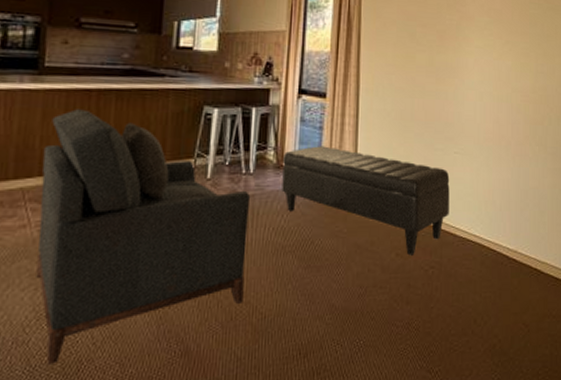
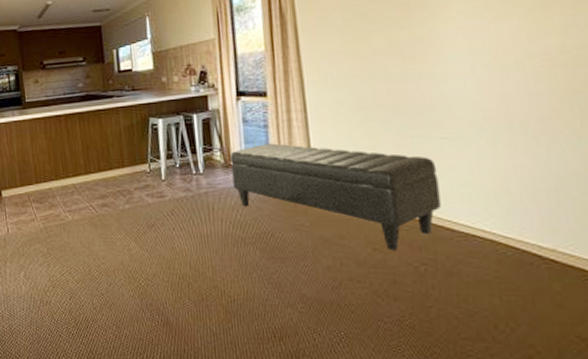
armchair: present [36,109,251,366] -> none [36,131,211,321]

